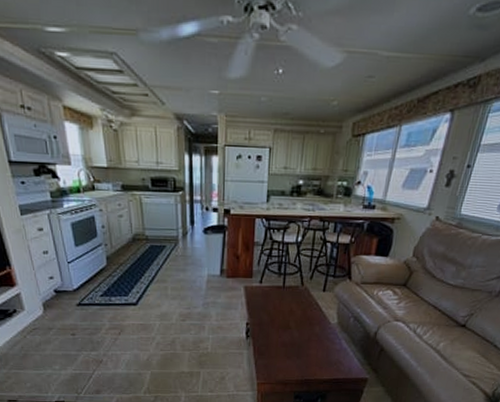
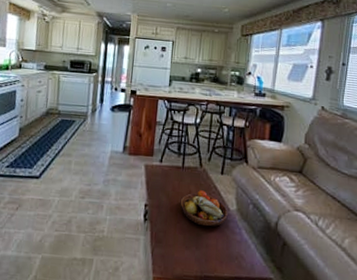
fruit bowl: none [281,307,329,339] -> present [180,190,228,226]

